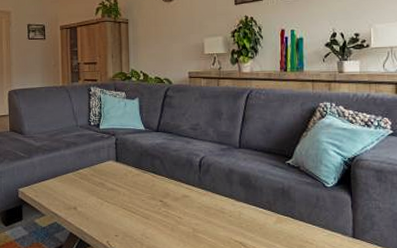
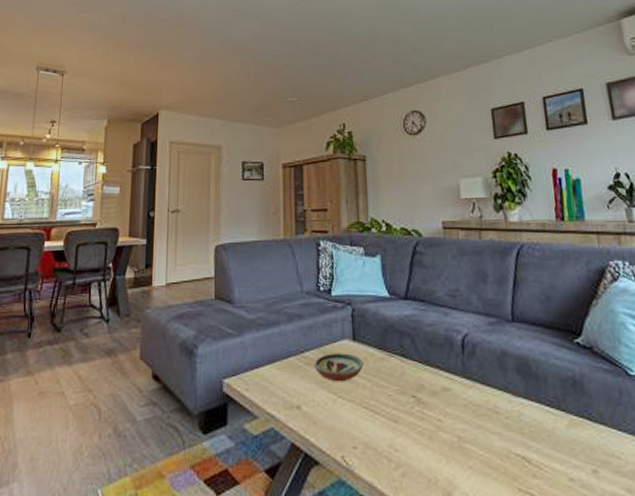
decorative bowl: none [86,170,124,191] -> present [314,353,364,382]

